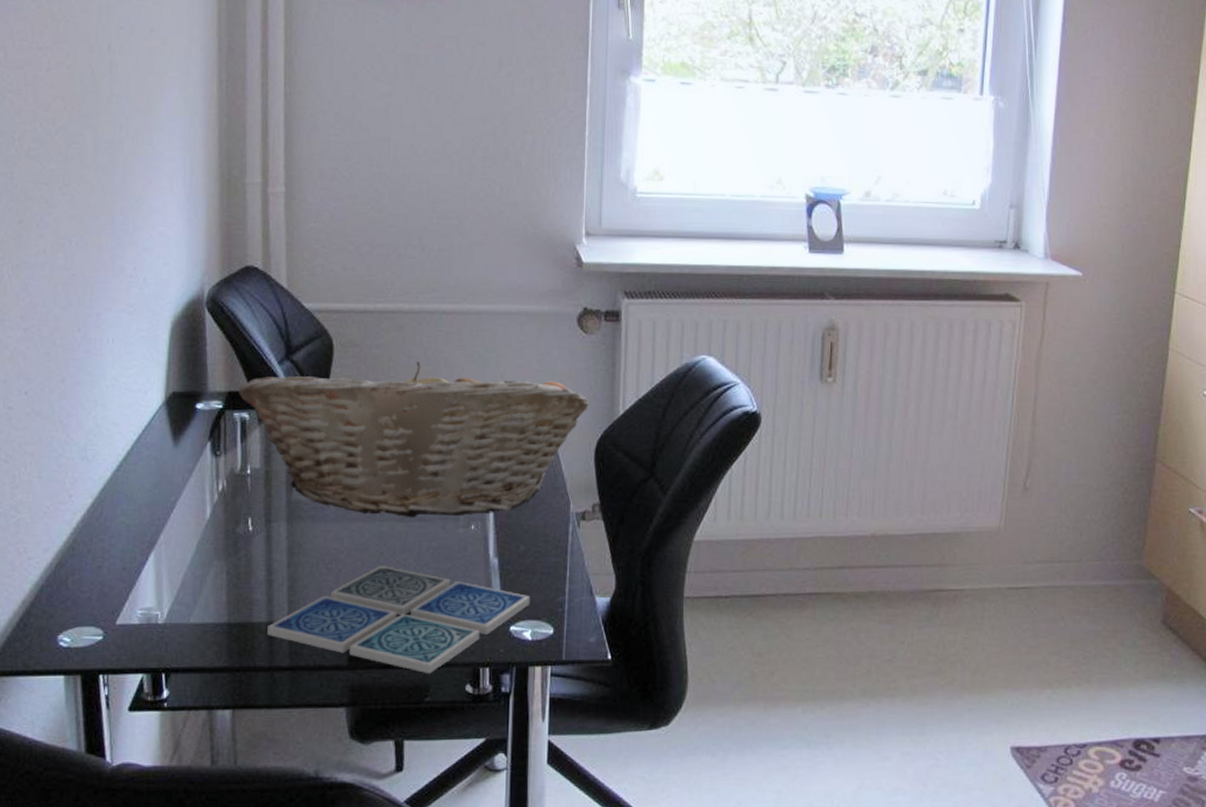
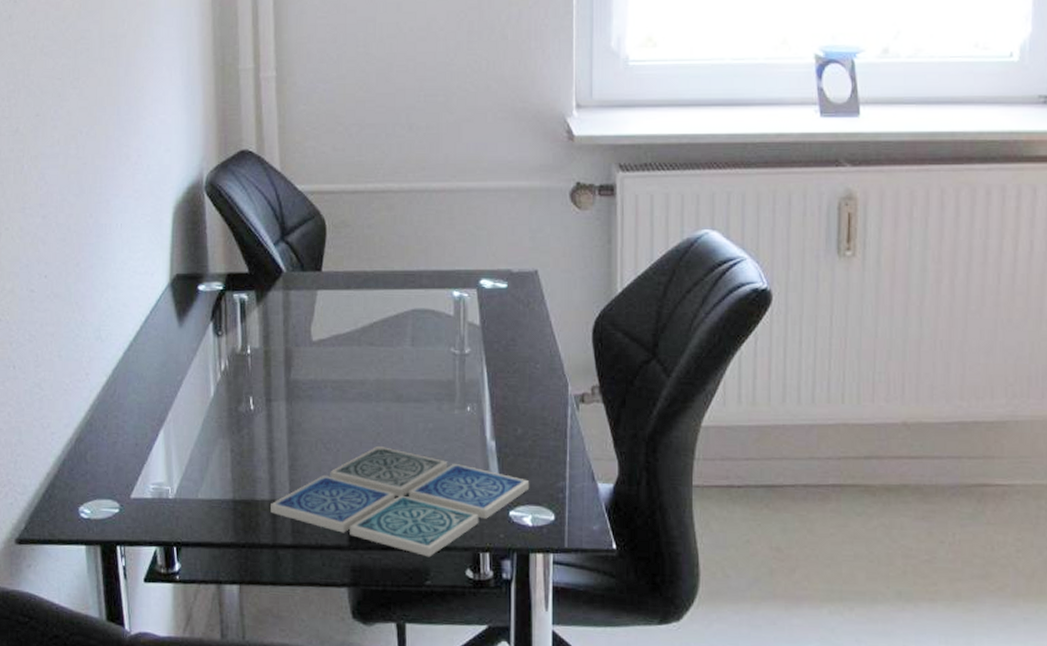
fruit basket: present [238,361,589,518] -> none [236,240,585,399]

